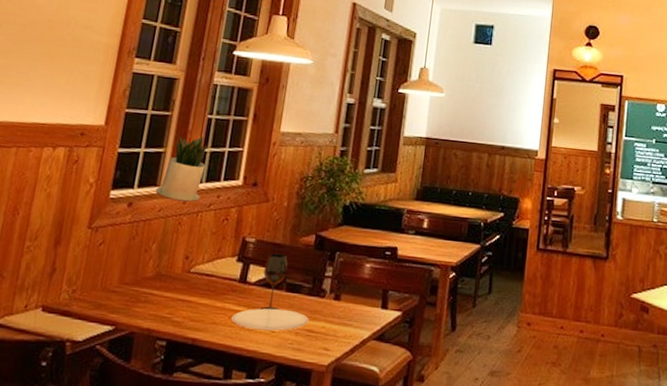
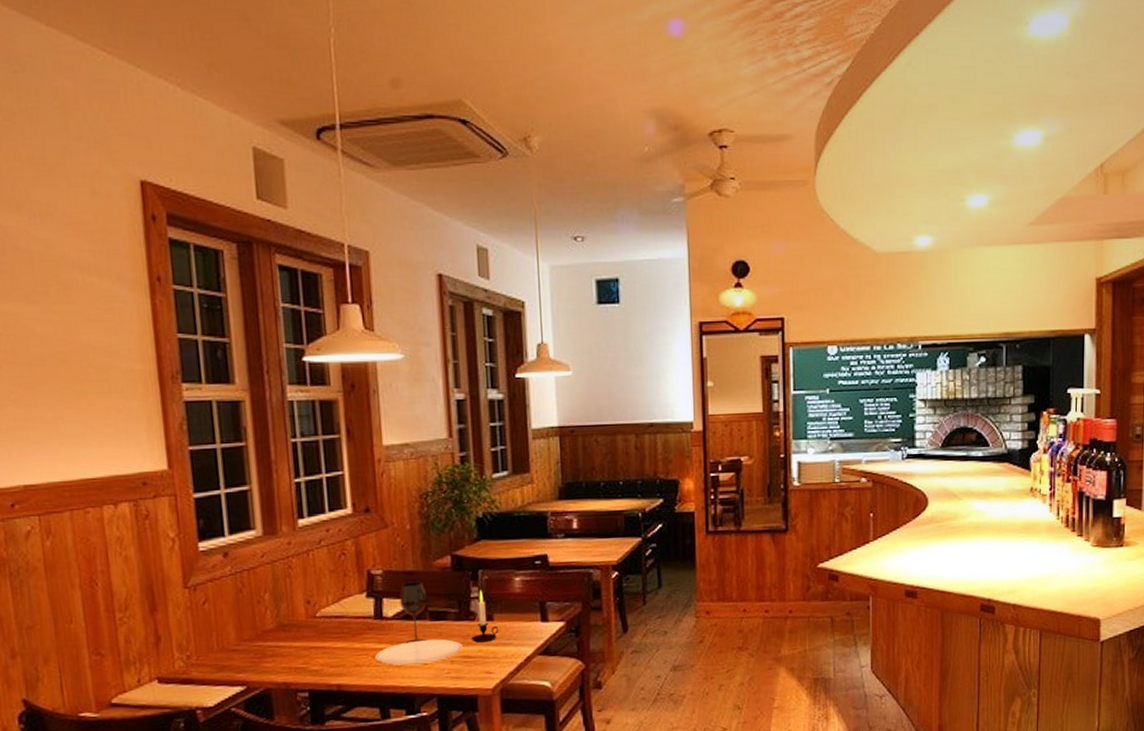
planter: present [155,133,208,203] -> none [251,465,306,544]
candle: none [318,270,344,320] -> present [472,590,499,643]

